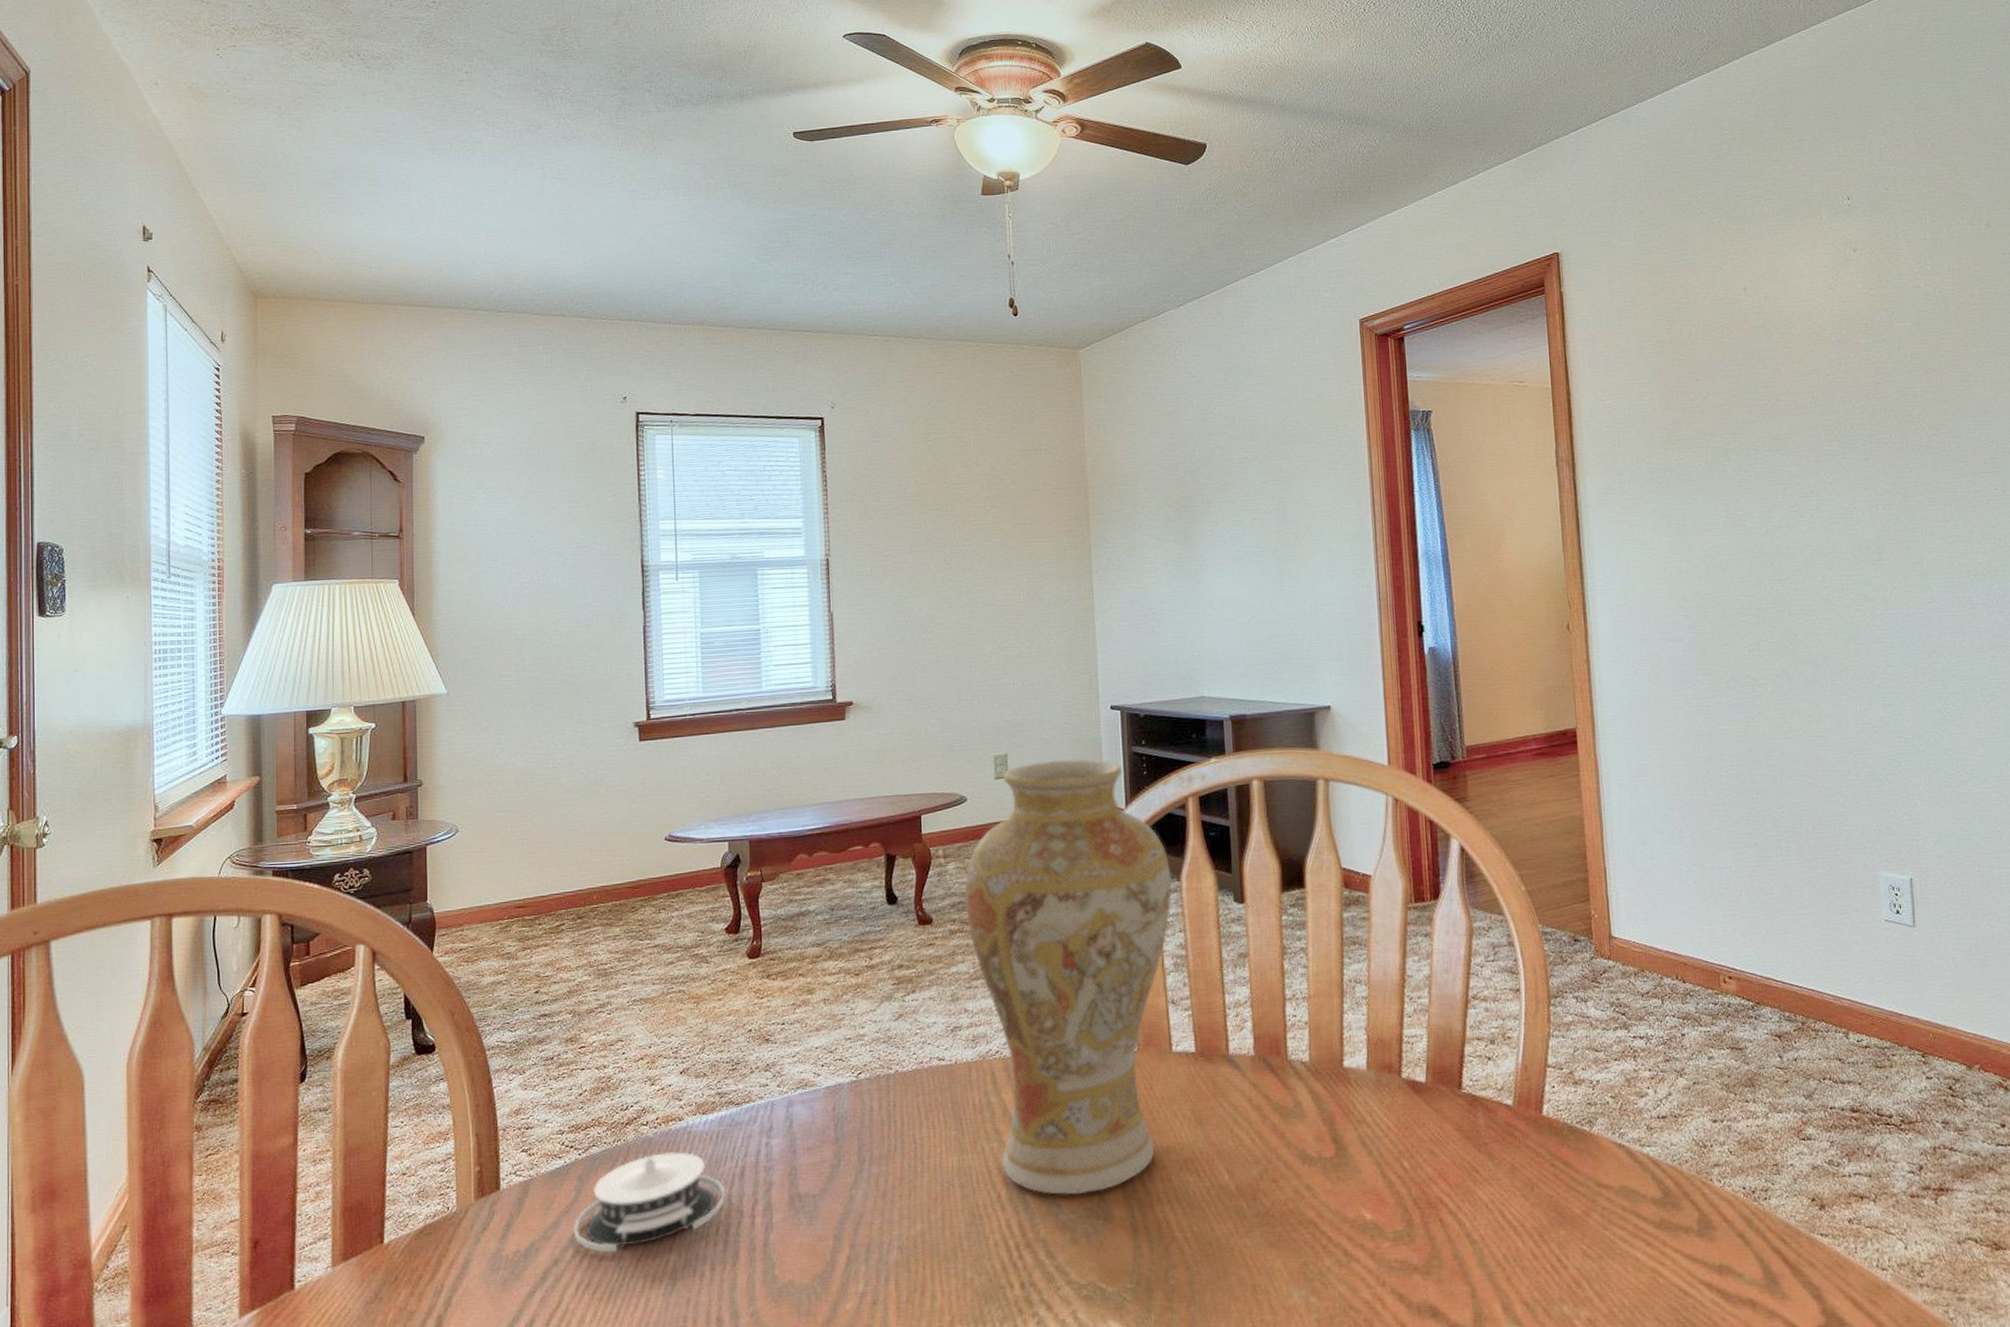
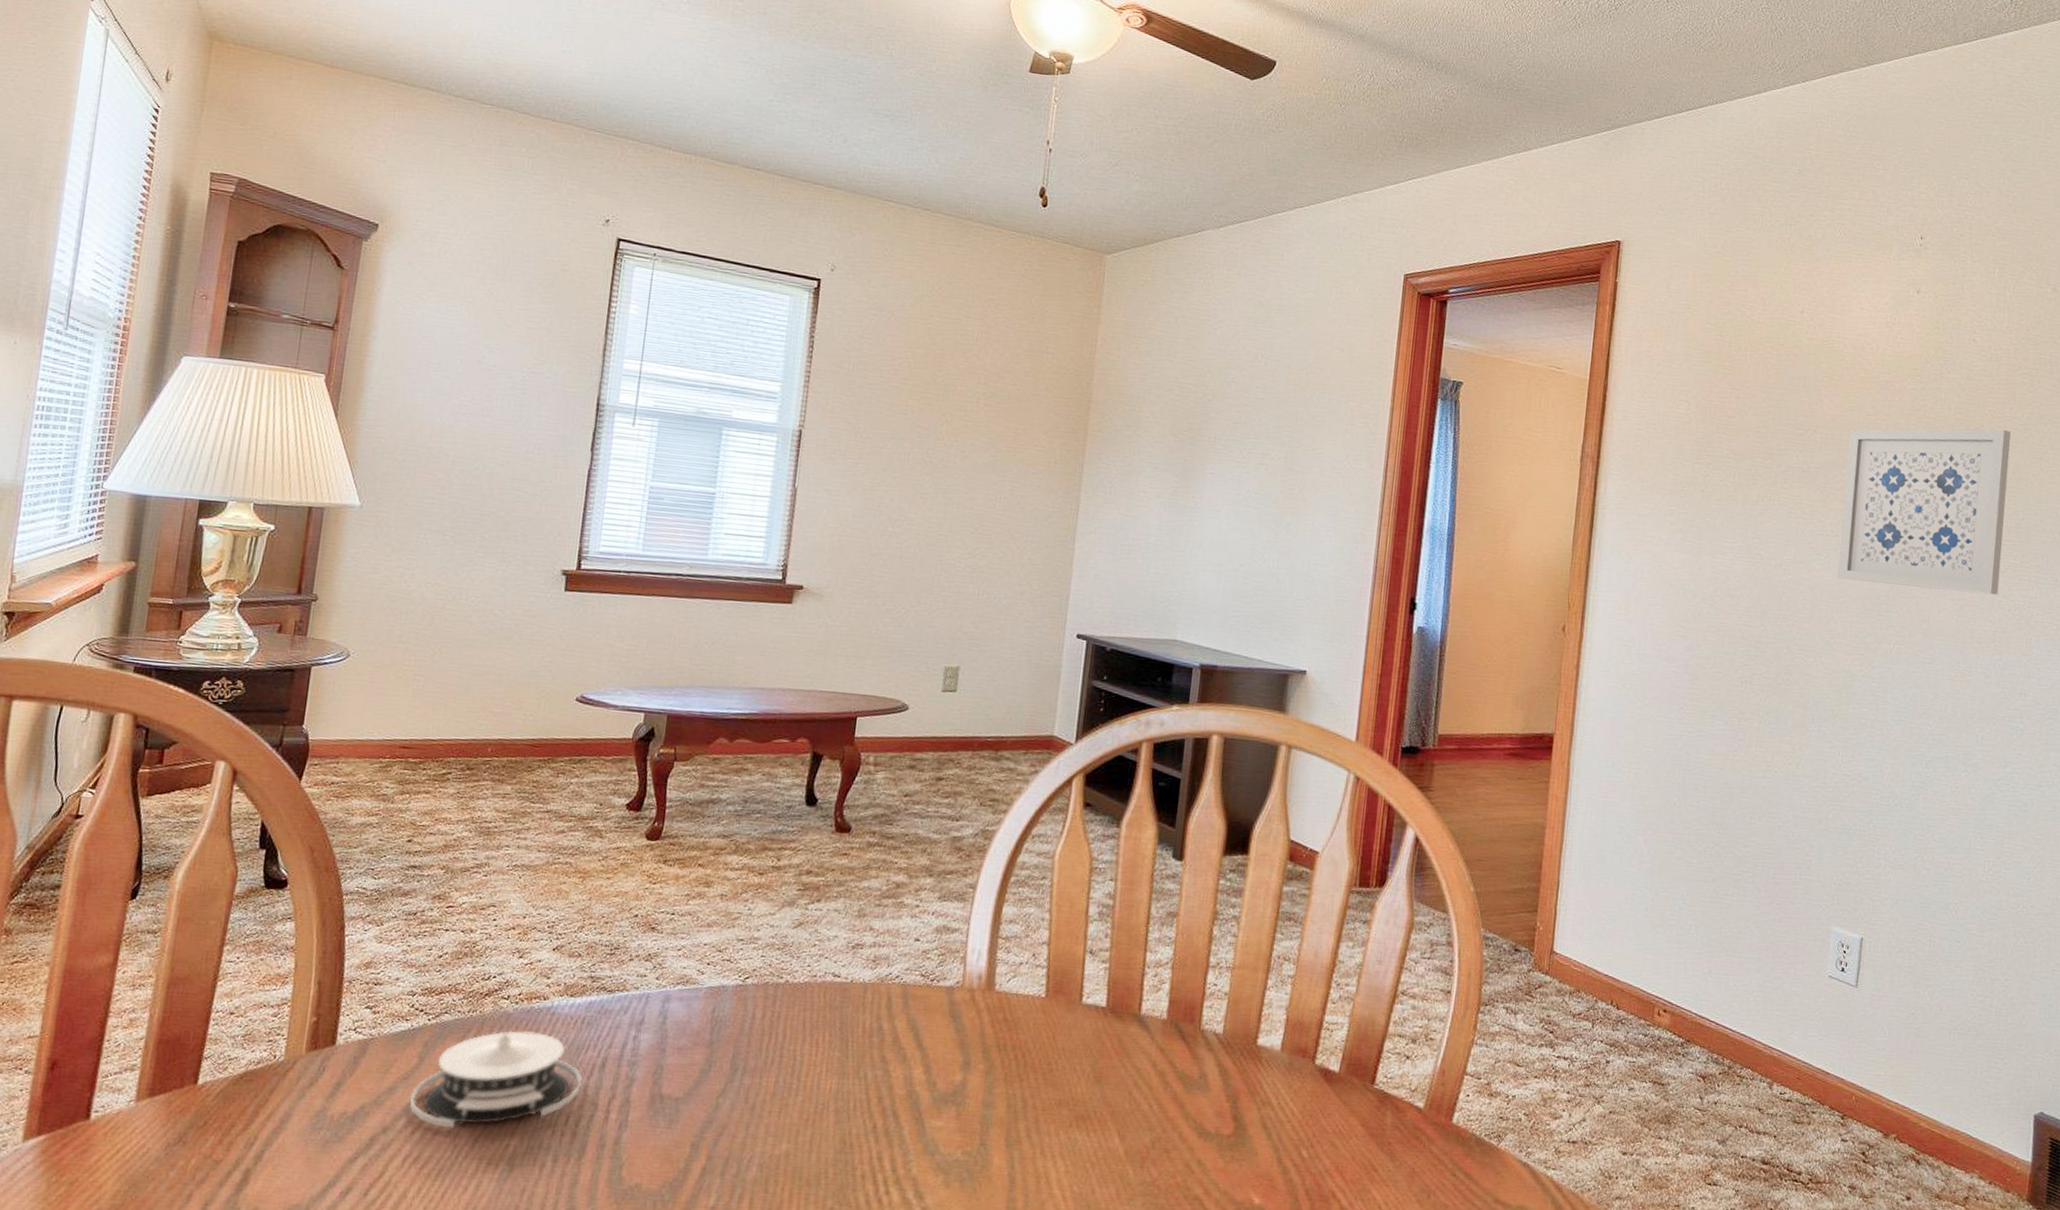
vase: present [964,759,1172,1196] -> none [883,680,1112,1137]
wall art: none [1811,366,1986,537] -> present [1838,429,2011,595]

